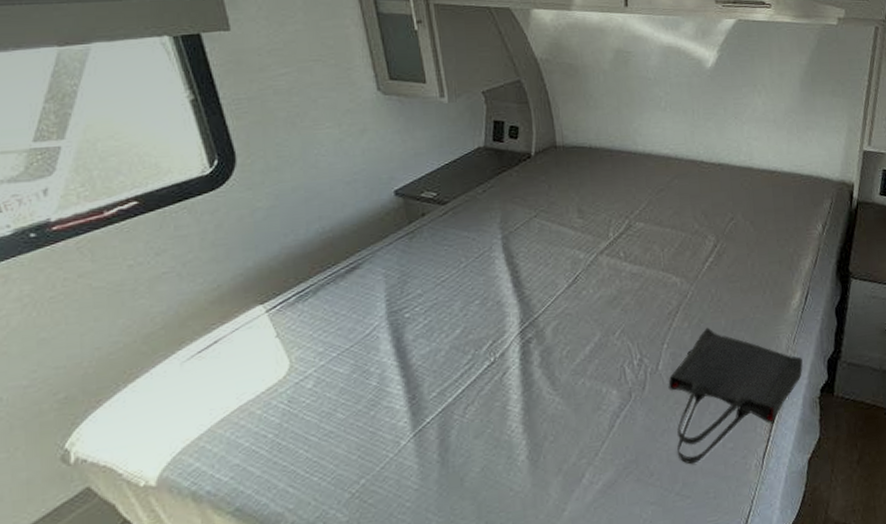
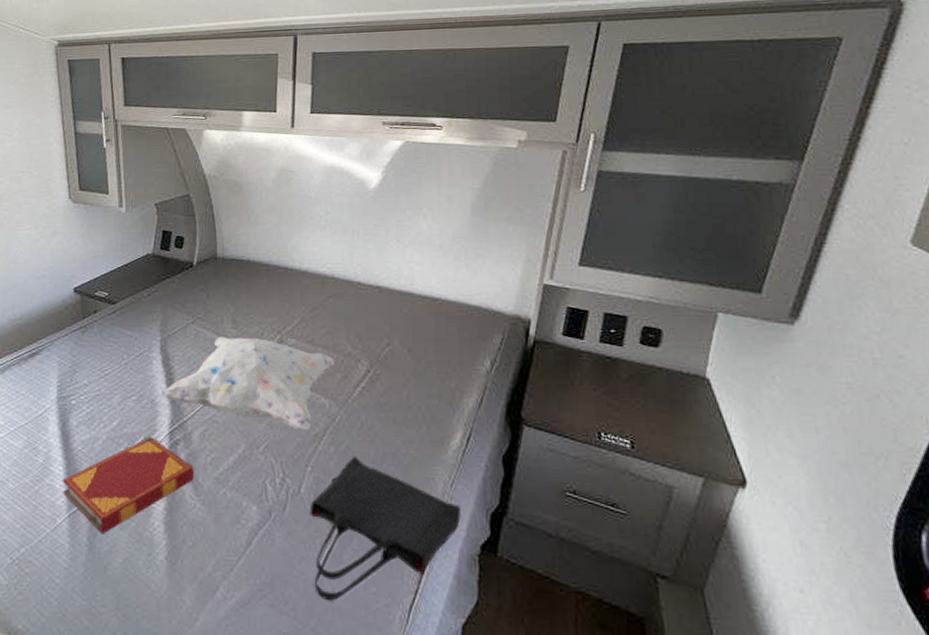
hardback book: none [402,338,550,447] -> present [62,436,194,534]
decorative pillow: none [506,225,684,311] -> present [160,337,336,430]

